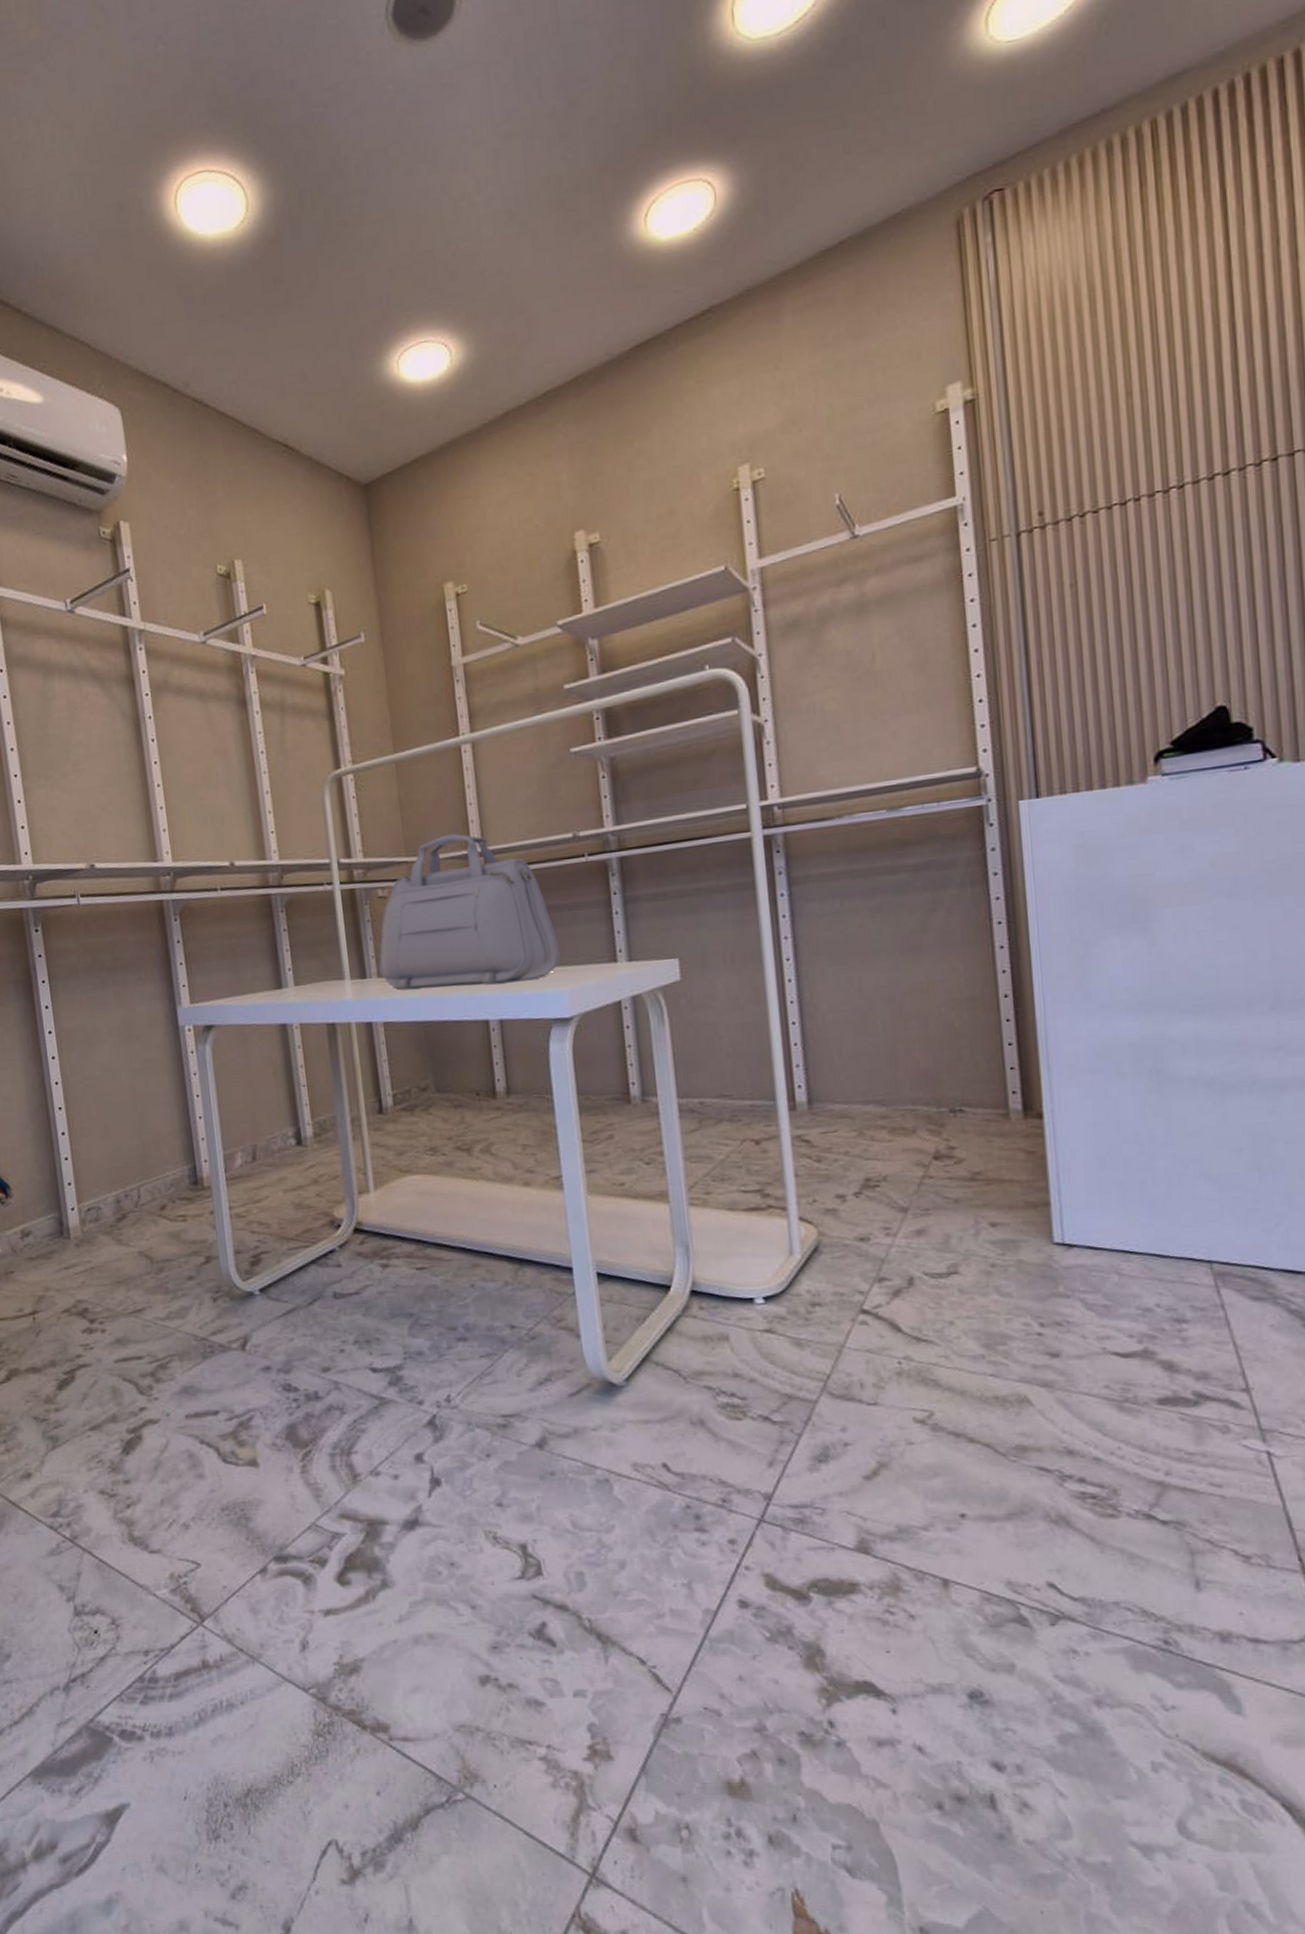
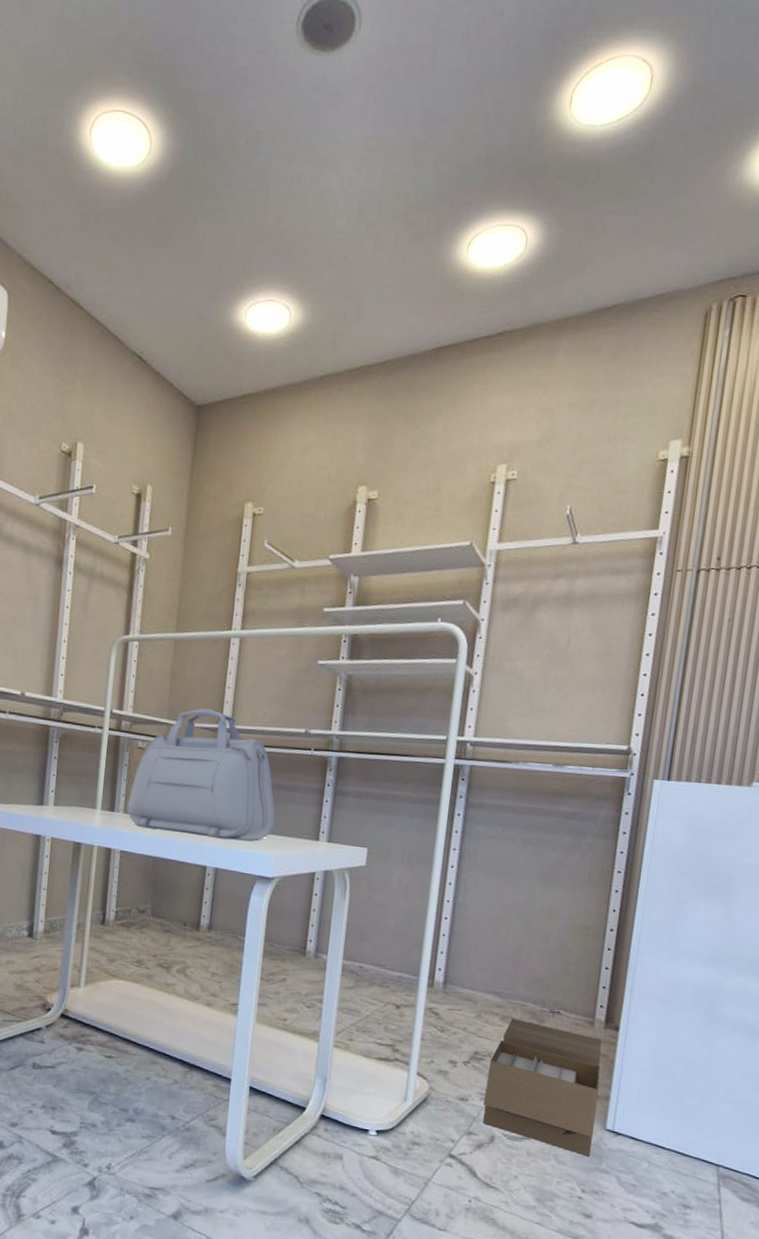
cardboard box: none [887,1128,1040,1281] -> present [482,1018,602,1157]

